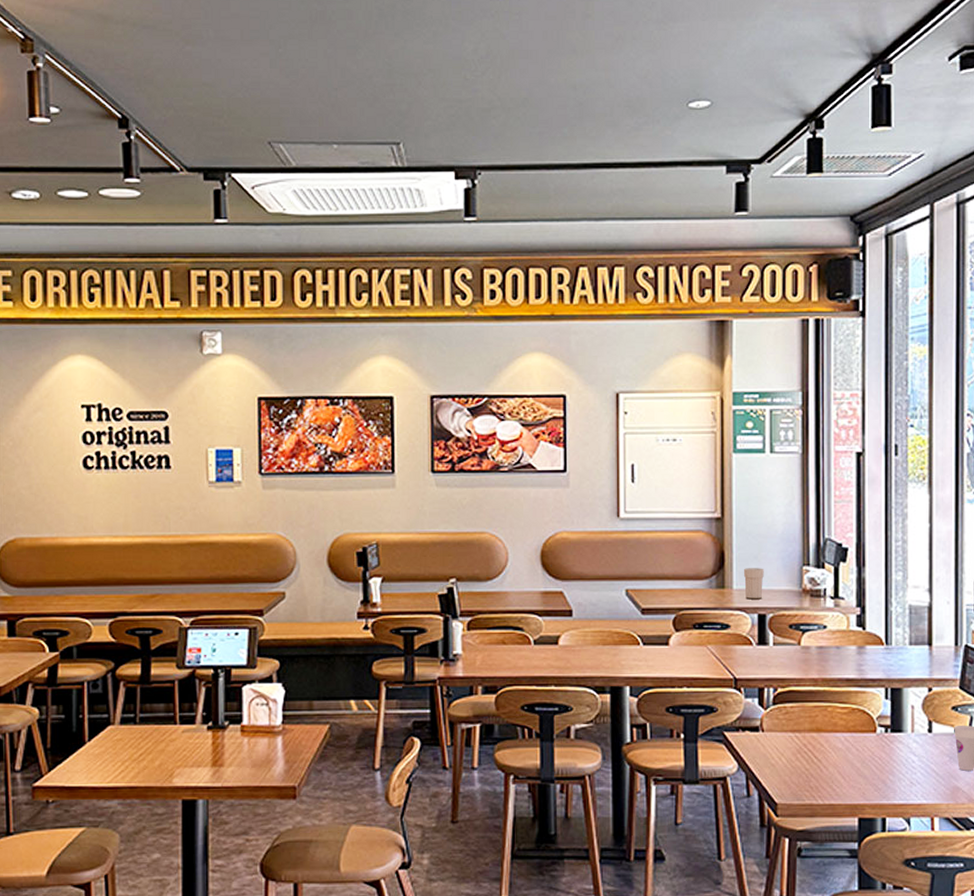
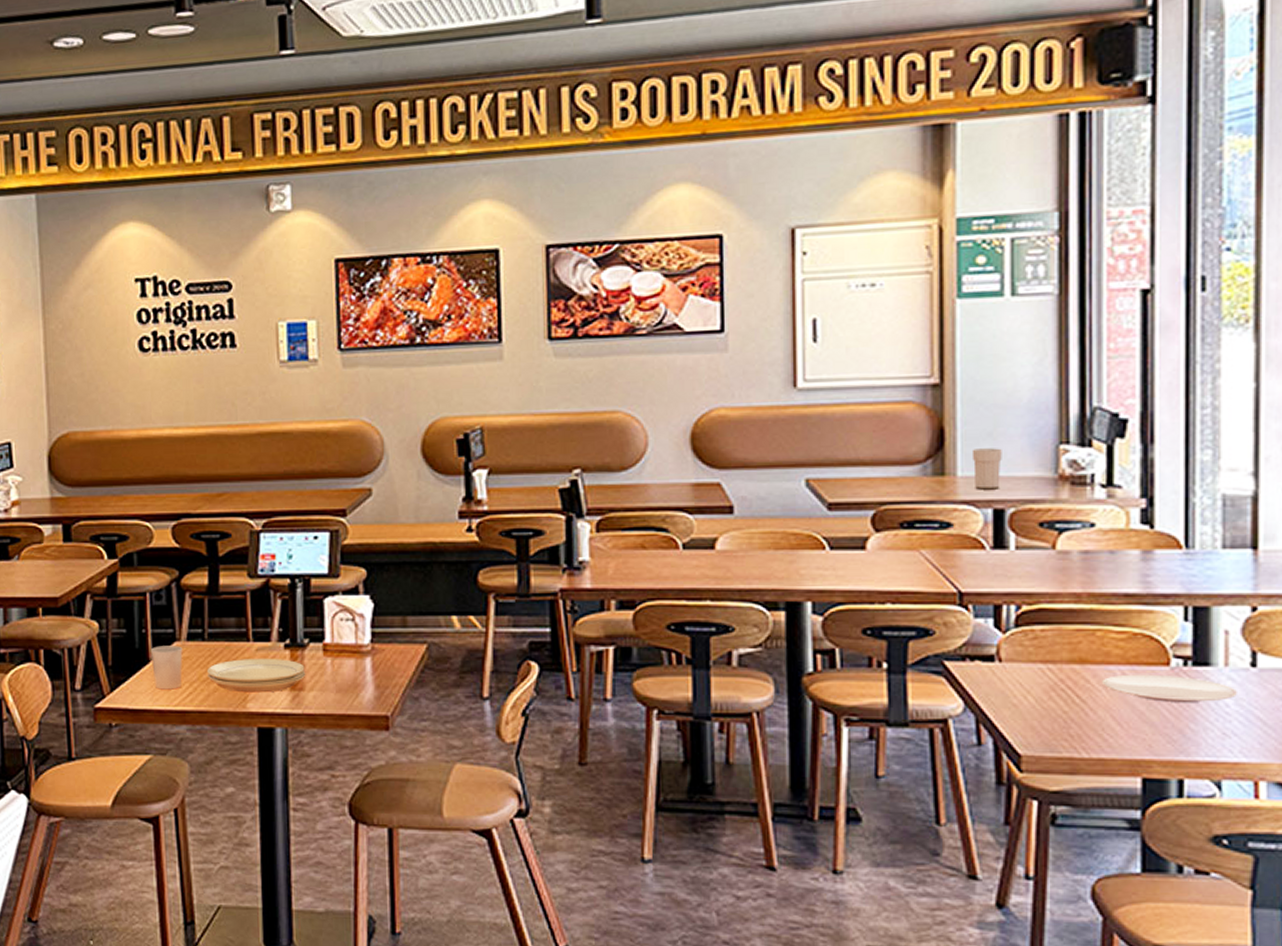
cup: none [86,729,116,769] -> present [150,646,183,690]
plate: none [138,738,226,770] -> present [207,658,306,693]
plate: none [832,739,919,761] -> present [1102,674,1237,703]

